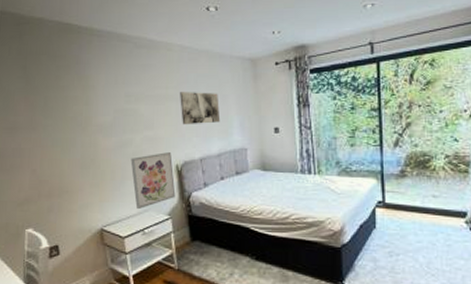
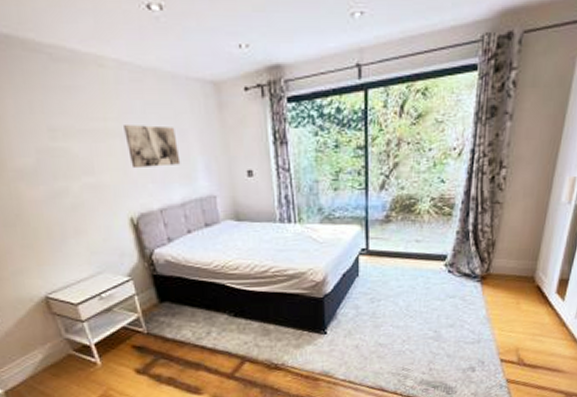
wall art: present [130,152,176,210] -> none [70,203,135,273]

